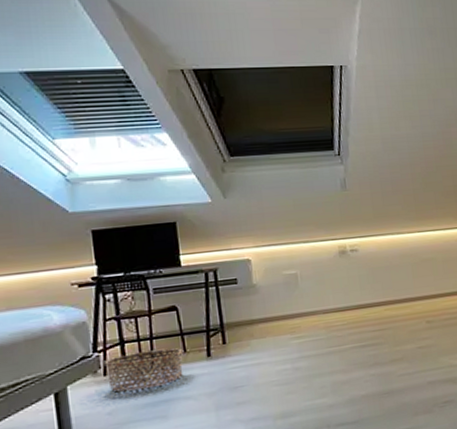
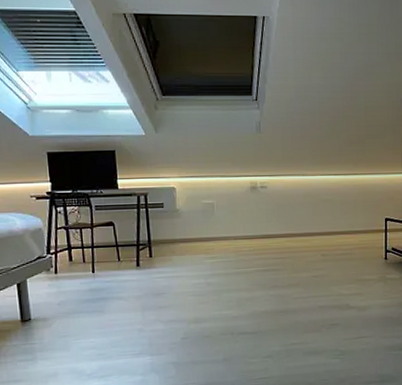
basket: present [104,348,184,392] -> none [55,256,117,288]

